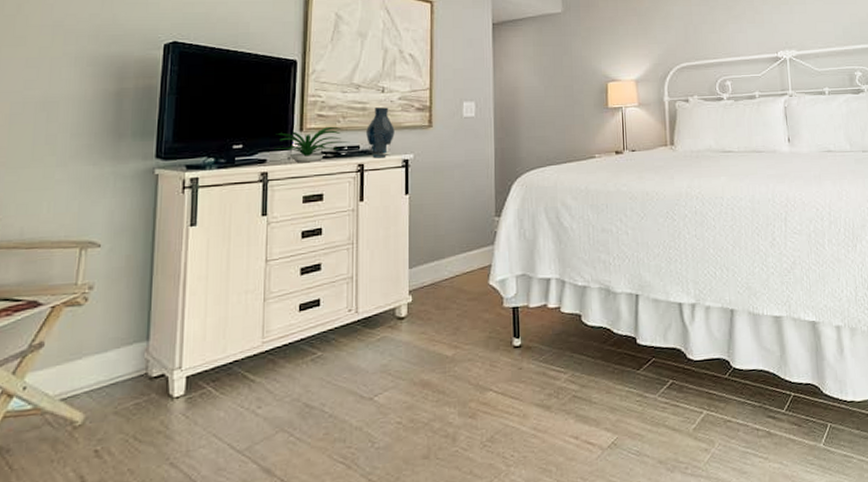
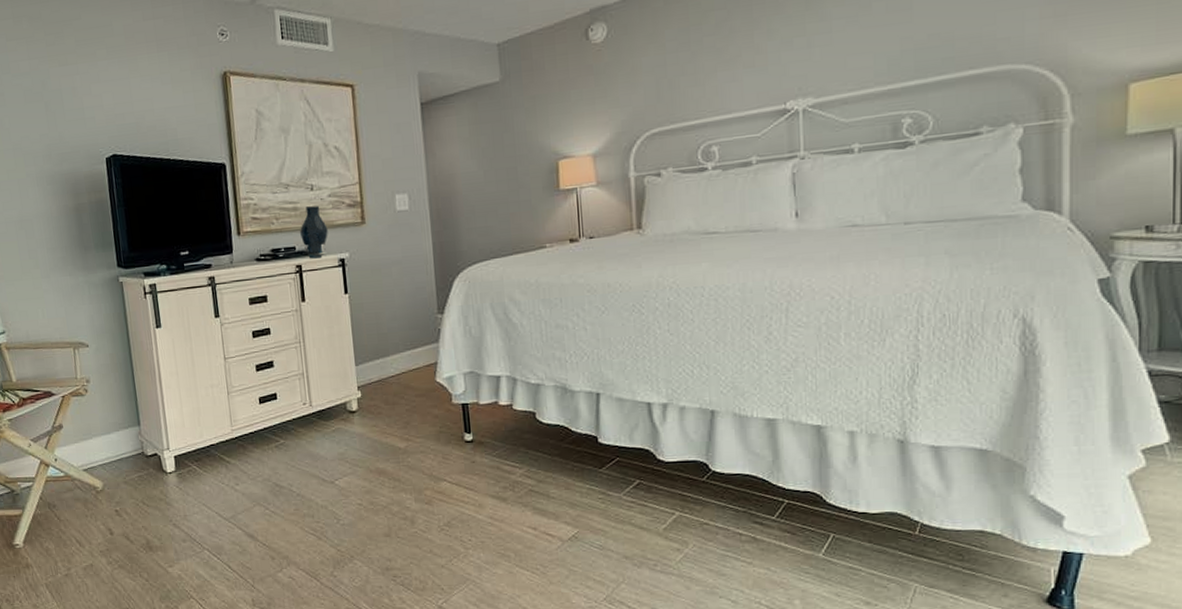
plant: present [273,127,350,163] -> none [214,229,286,267]

